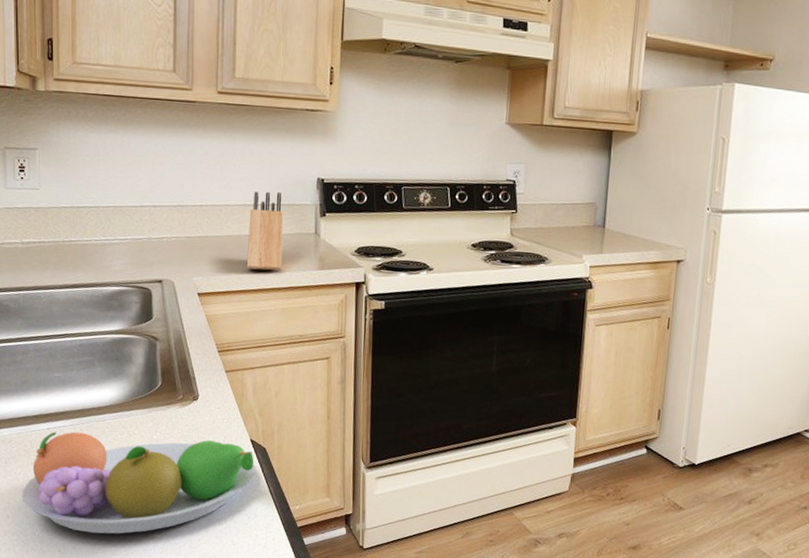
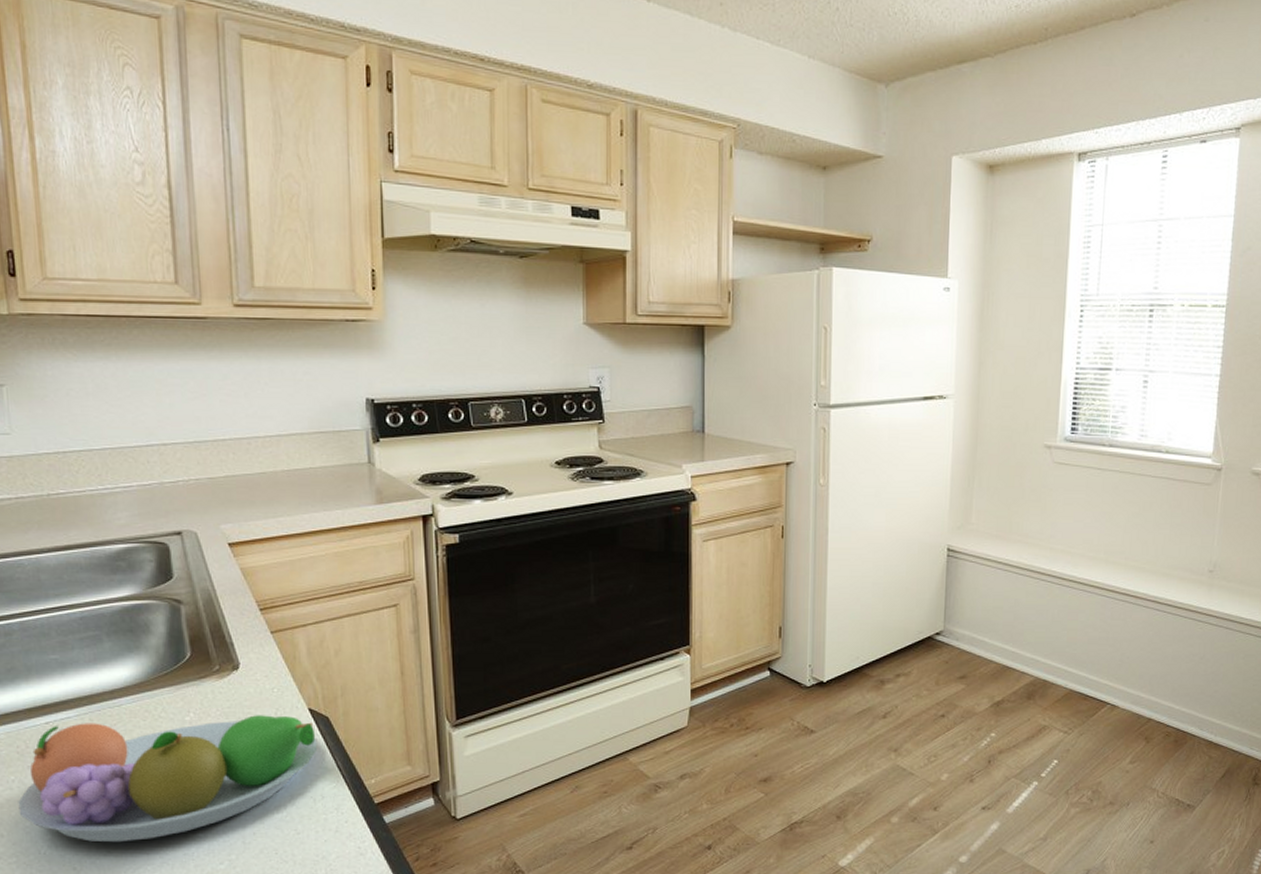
knife block: present [246,191,283,271] -> none [286,418,331,510]

